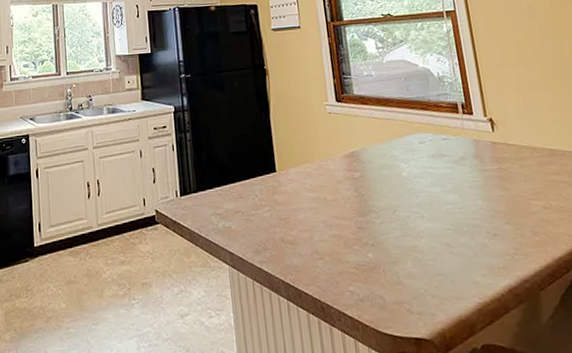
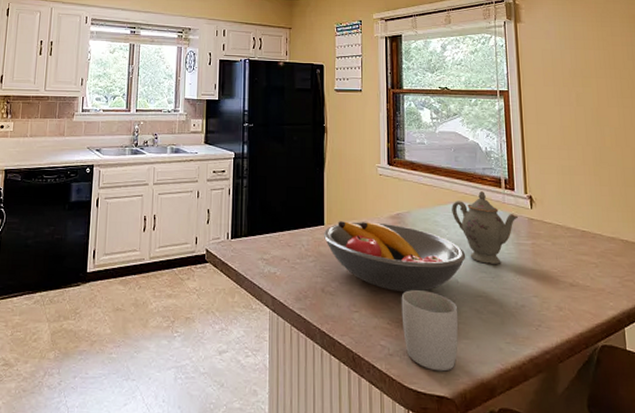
fruit bowl: none [276,163,430,234] -> present [323,221,466,293]
mug: none [365,229,431,313] -> present [401,290,459,372]
teapot: none [408,118,481,195] -> present [452,190,519,264]

